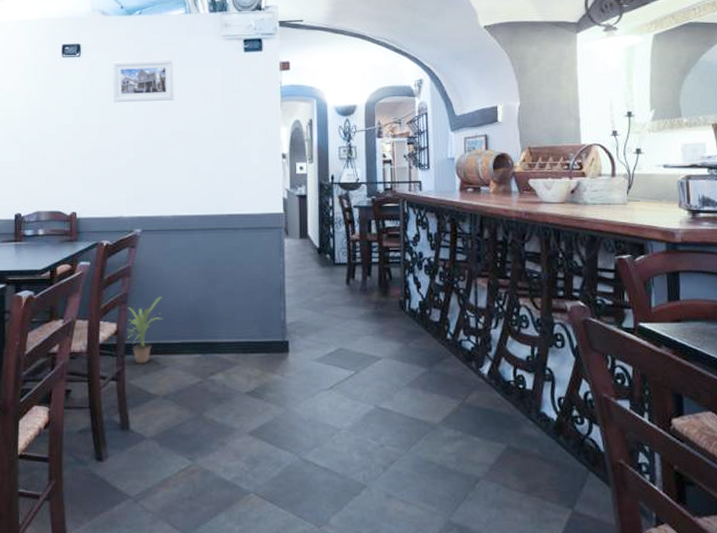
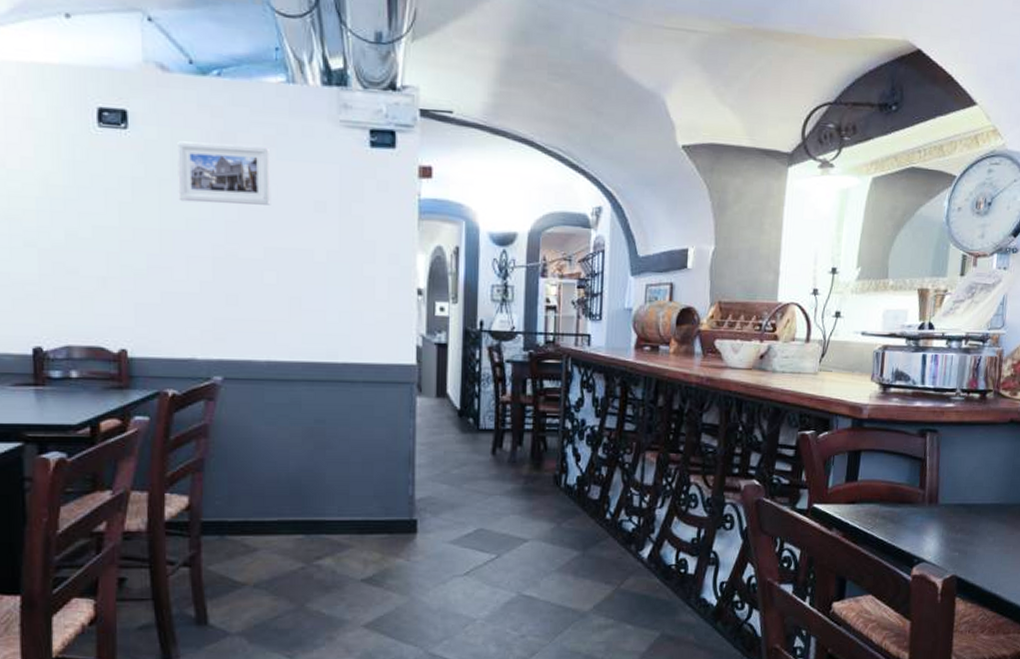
potted plant: present [126,296,163,364] -> none [202,463,253,547]

